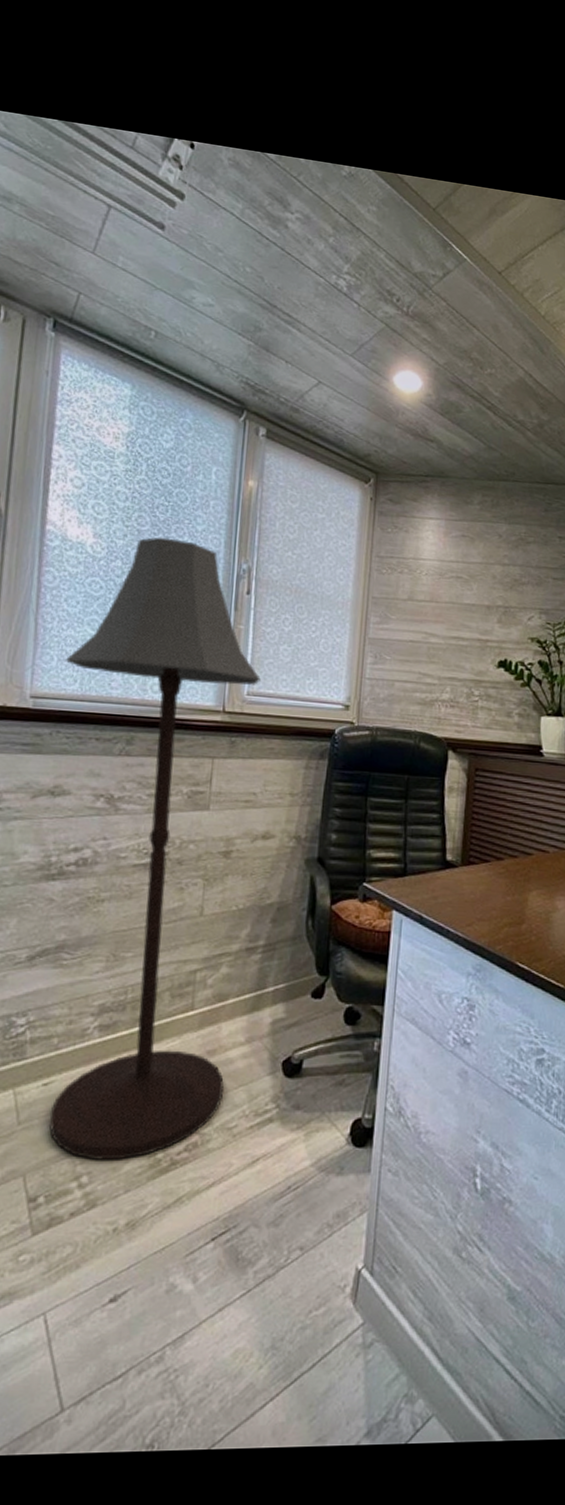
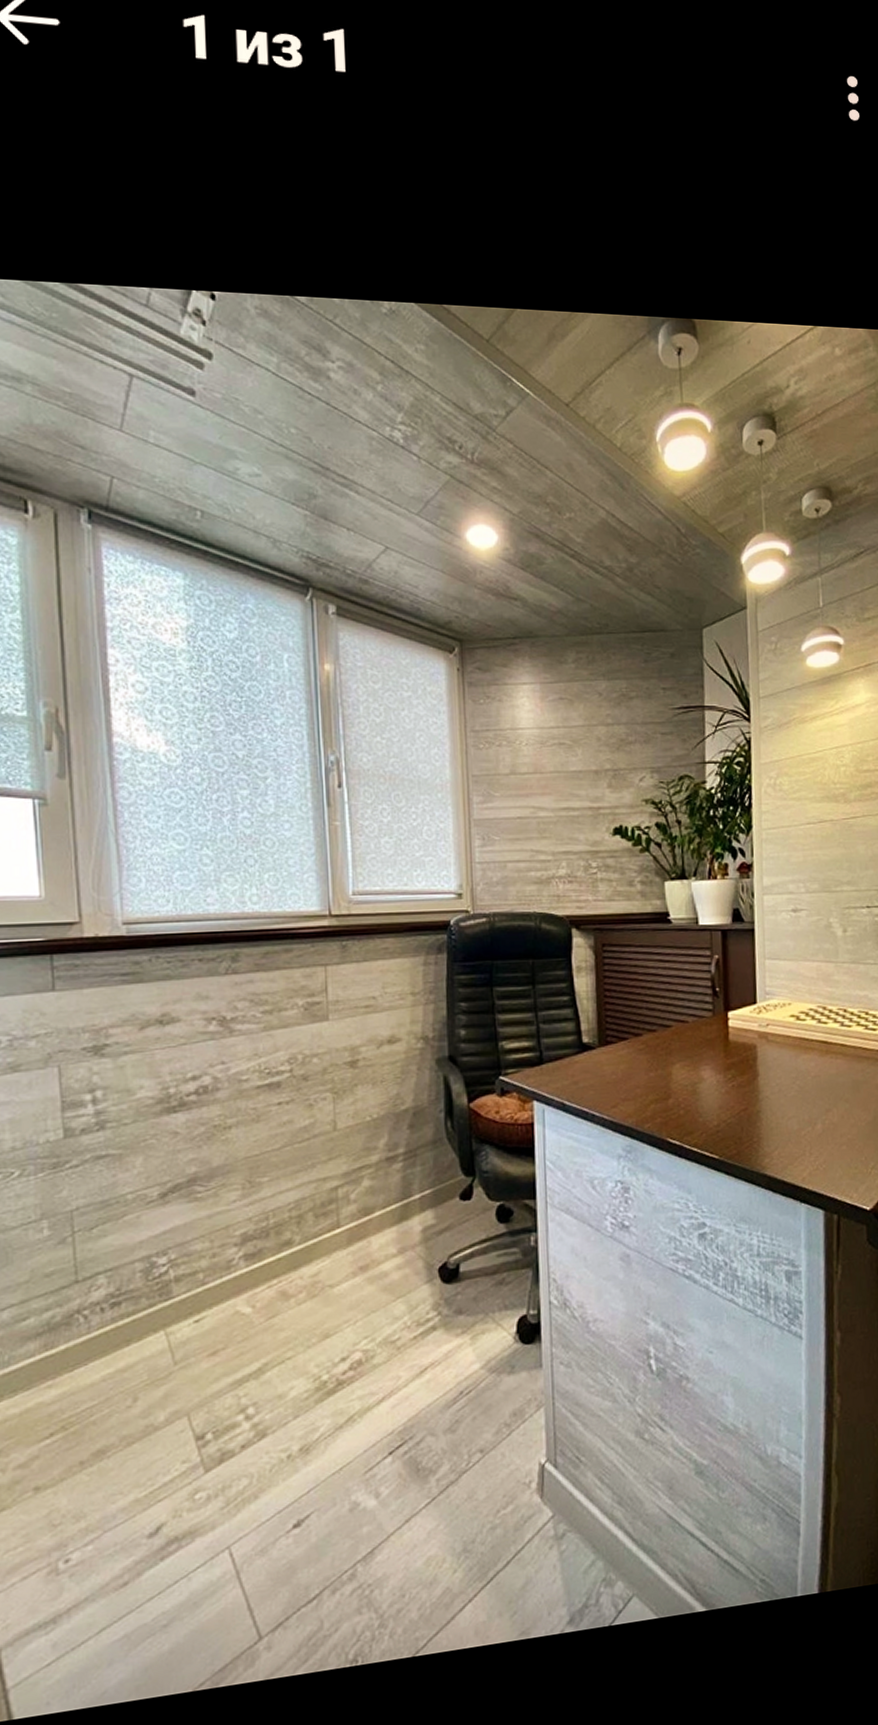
floor lamp: present [49,537,261,1160] -> none [155,736,381,1391]

